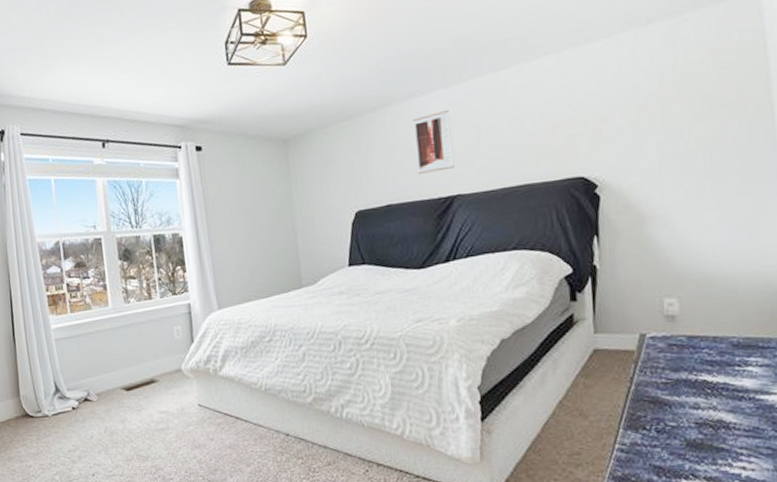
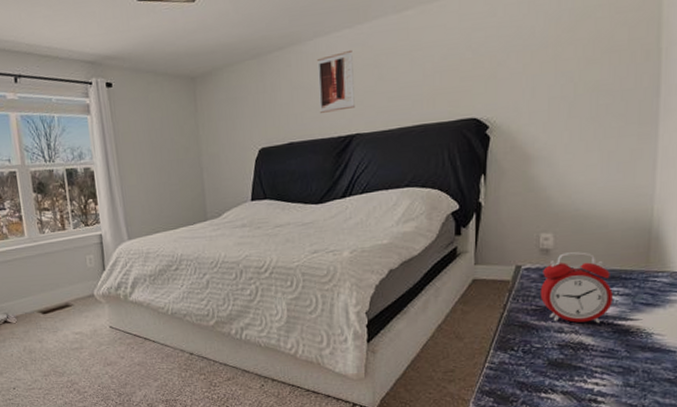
alarm clock: none [669,318,752,399] -> present [540,252,613,324]

